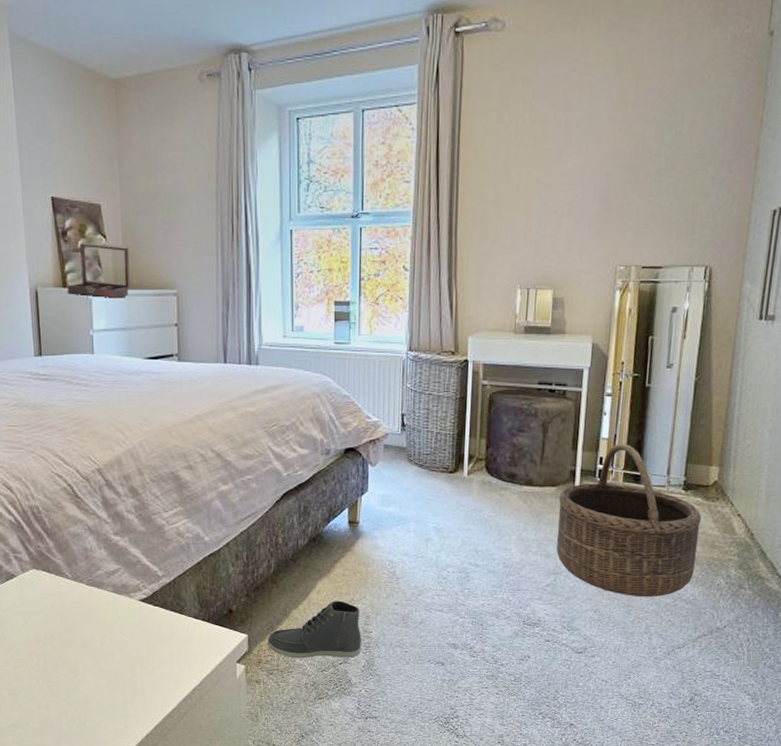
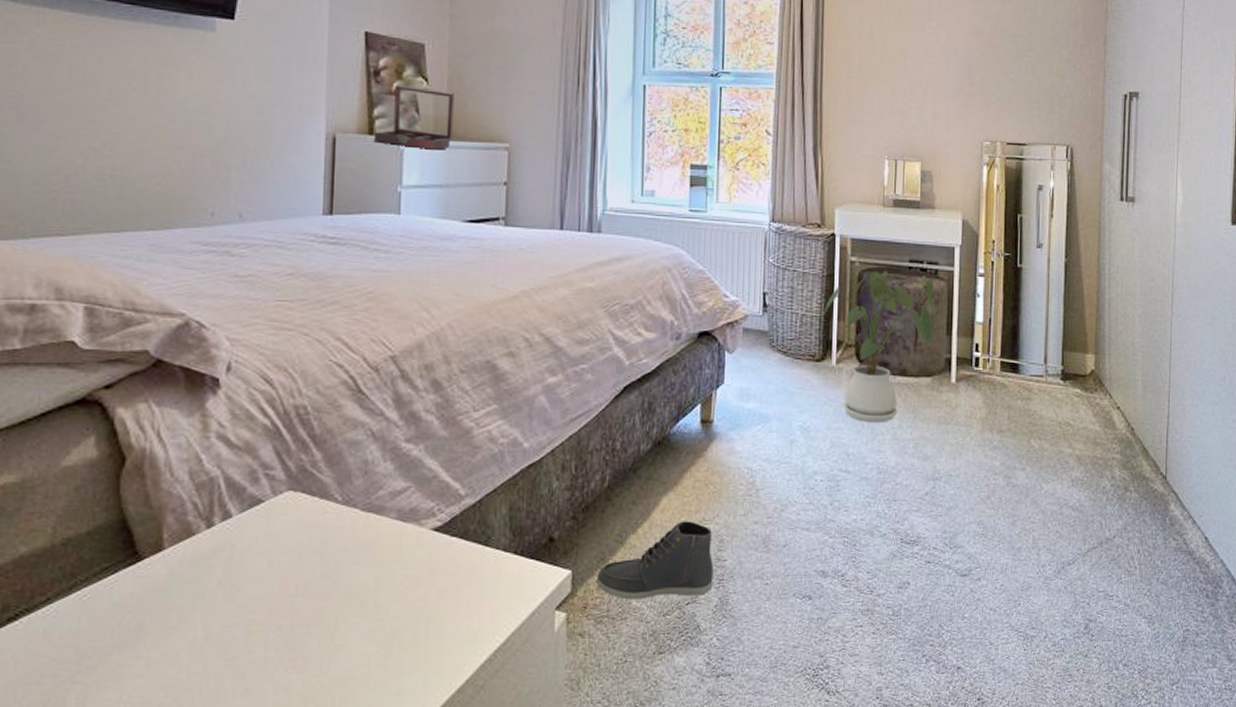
house plant: none [456,392,561,525] -> present [823,270,934,423]
basket: present [556,443,701,597] -> none [934,327,1081,505]

